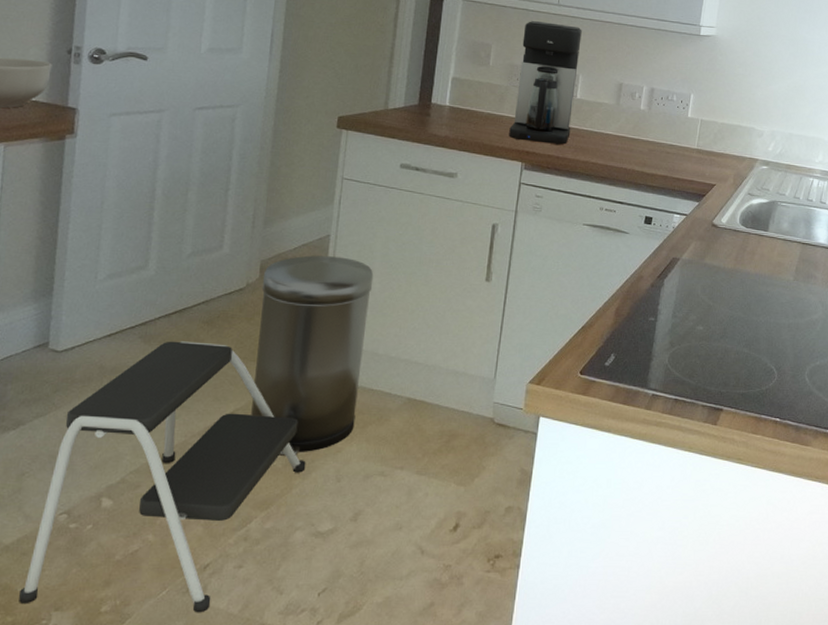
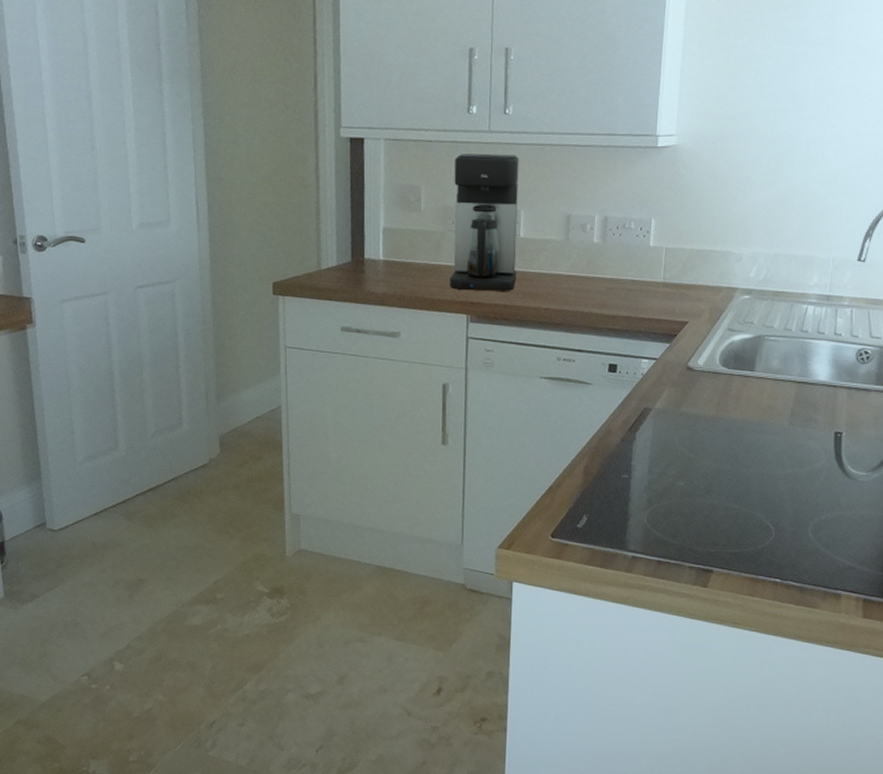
step stool: present [19,341,306,613] -> none [61,517,289,765]
pedal bin: present [251,255,374,457] -> none [223,427,329,624]

